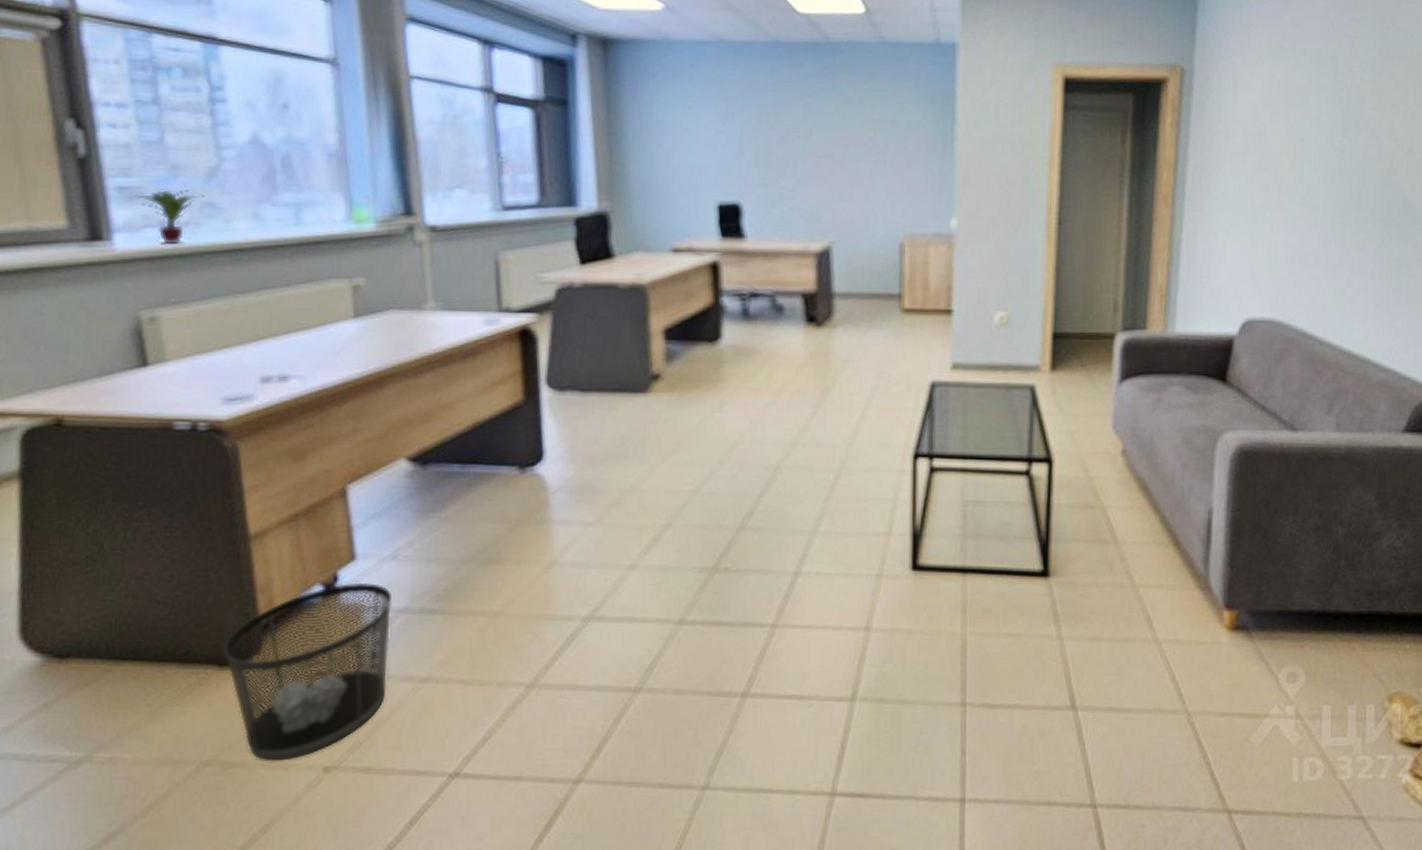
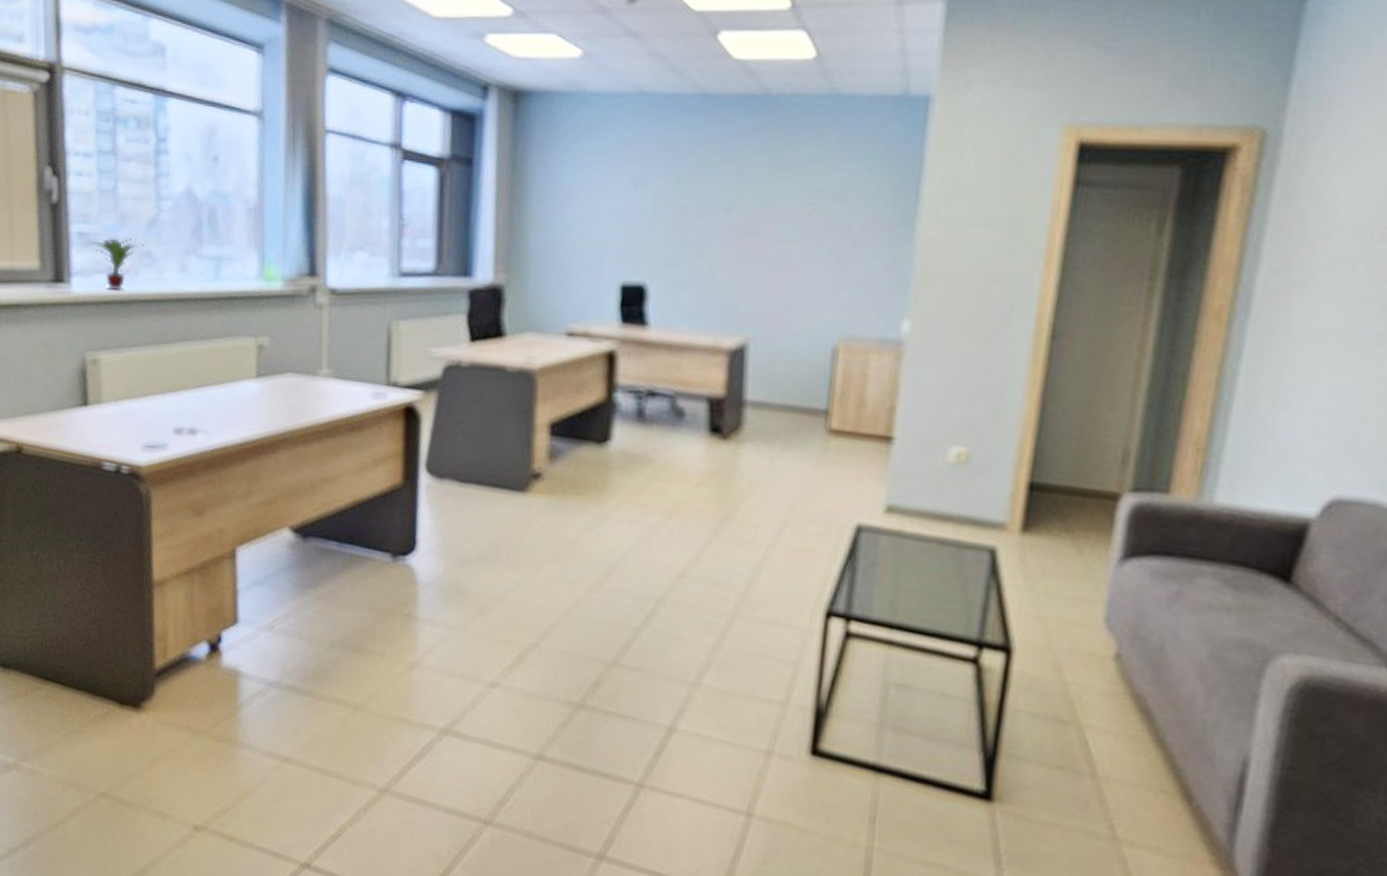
waste bin: present [223,582,393,762] -> none [124,645,266,811]

